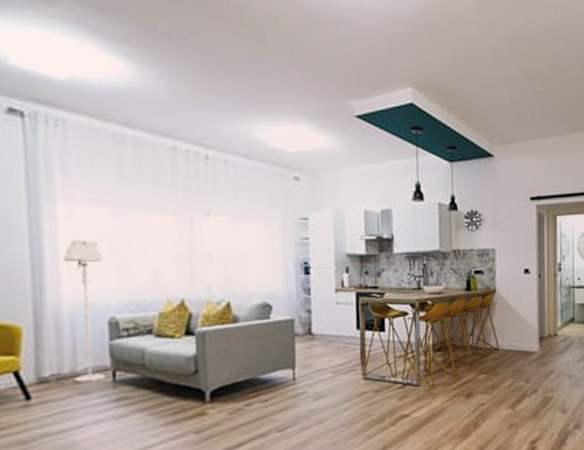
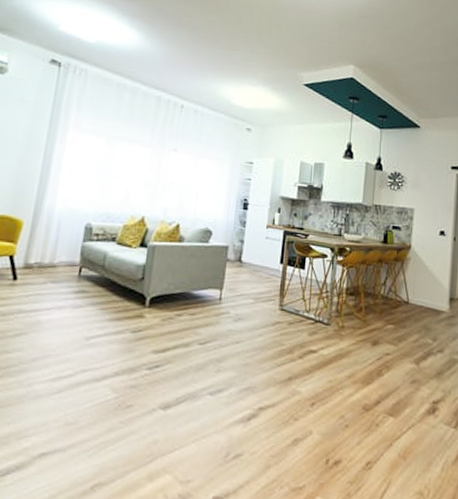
floor lamp: present [62,240,105,383] -> none [51,159,92,273]

